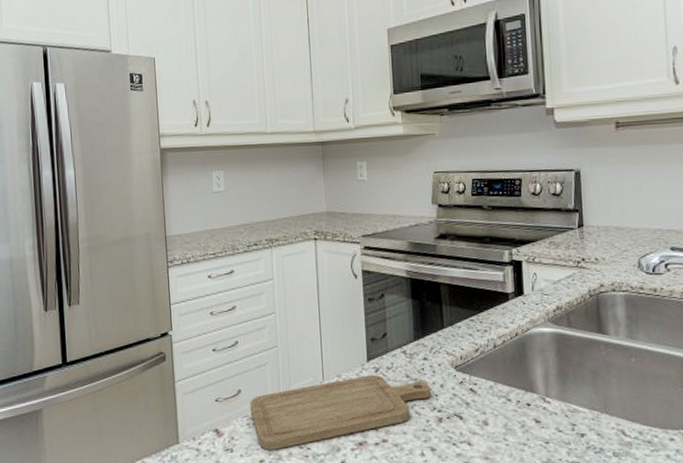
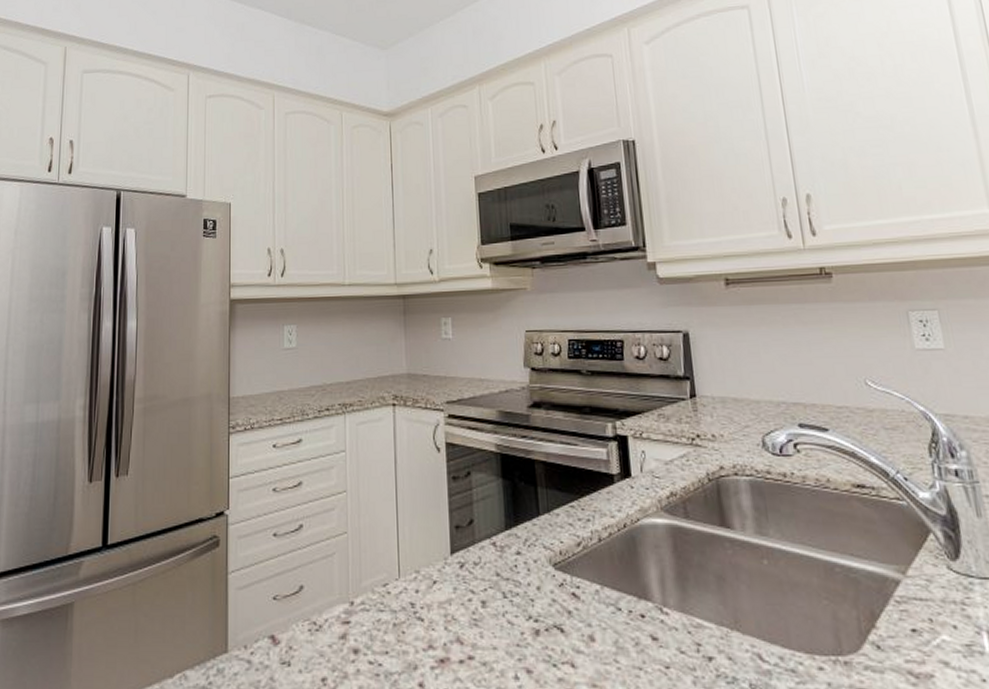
chopping board: present [250,375,431,450] -> none [313,572,526,665]

